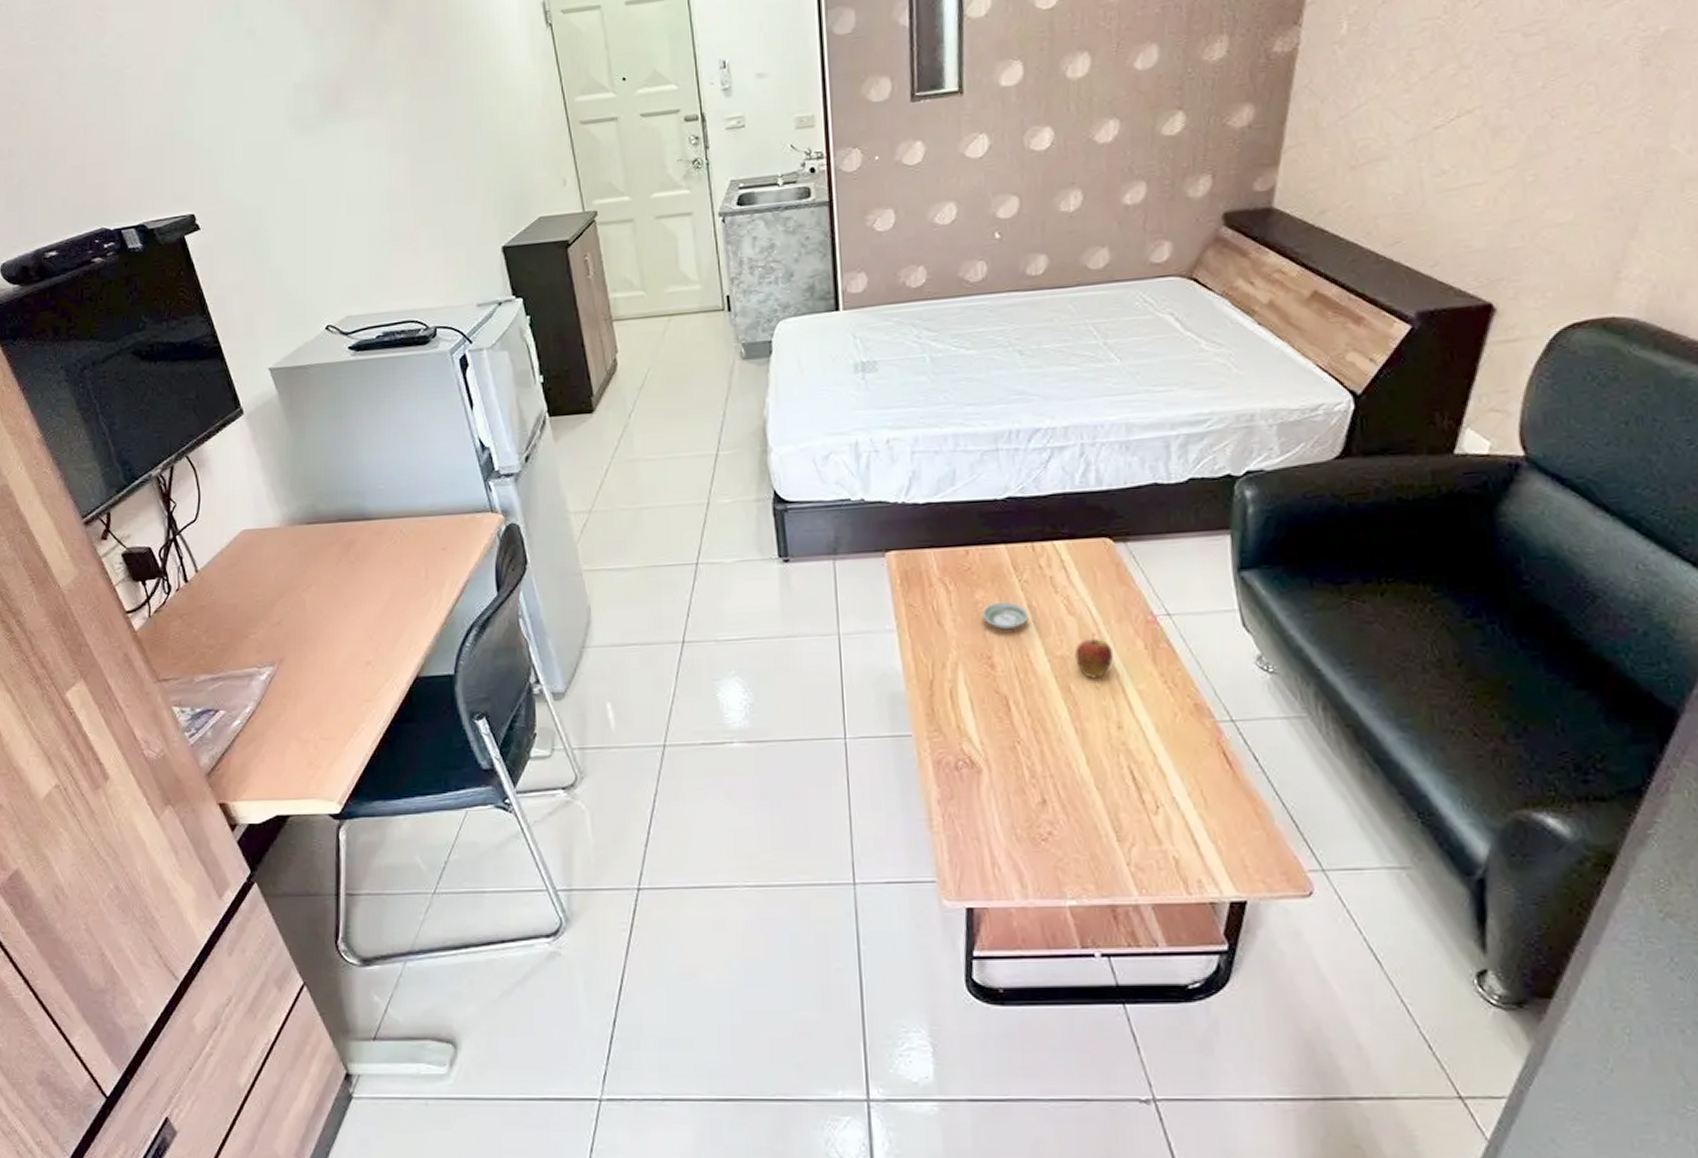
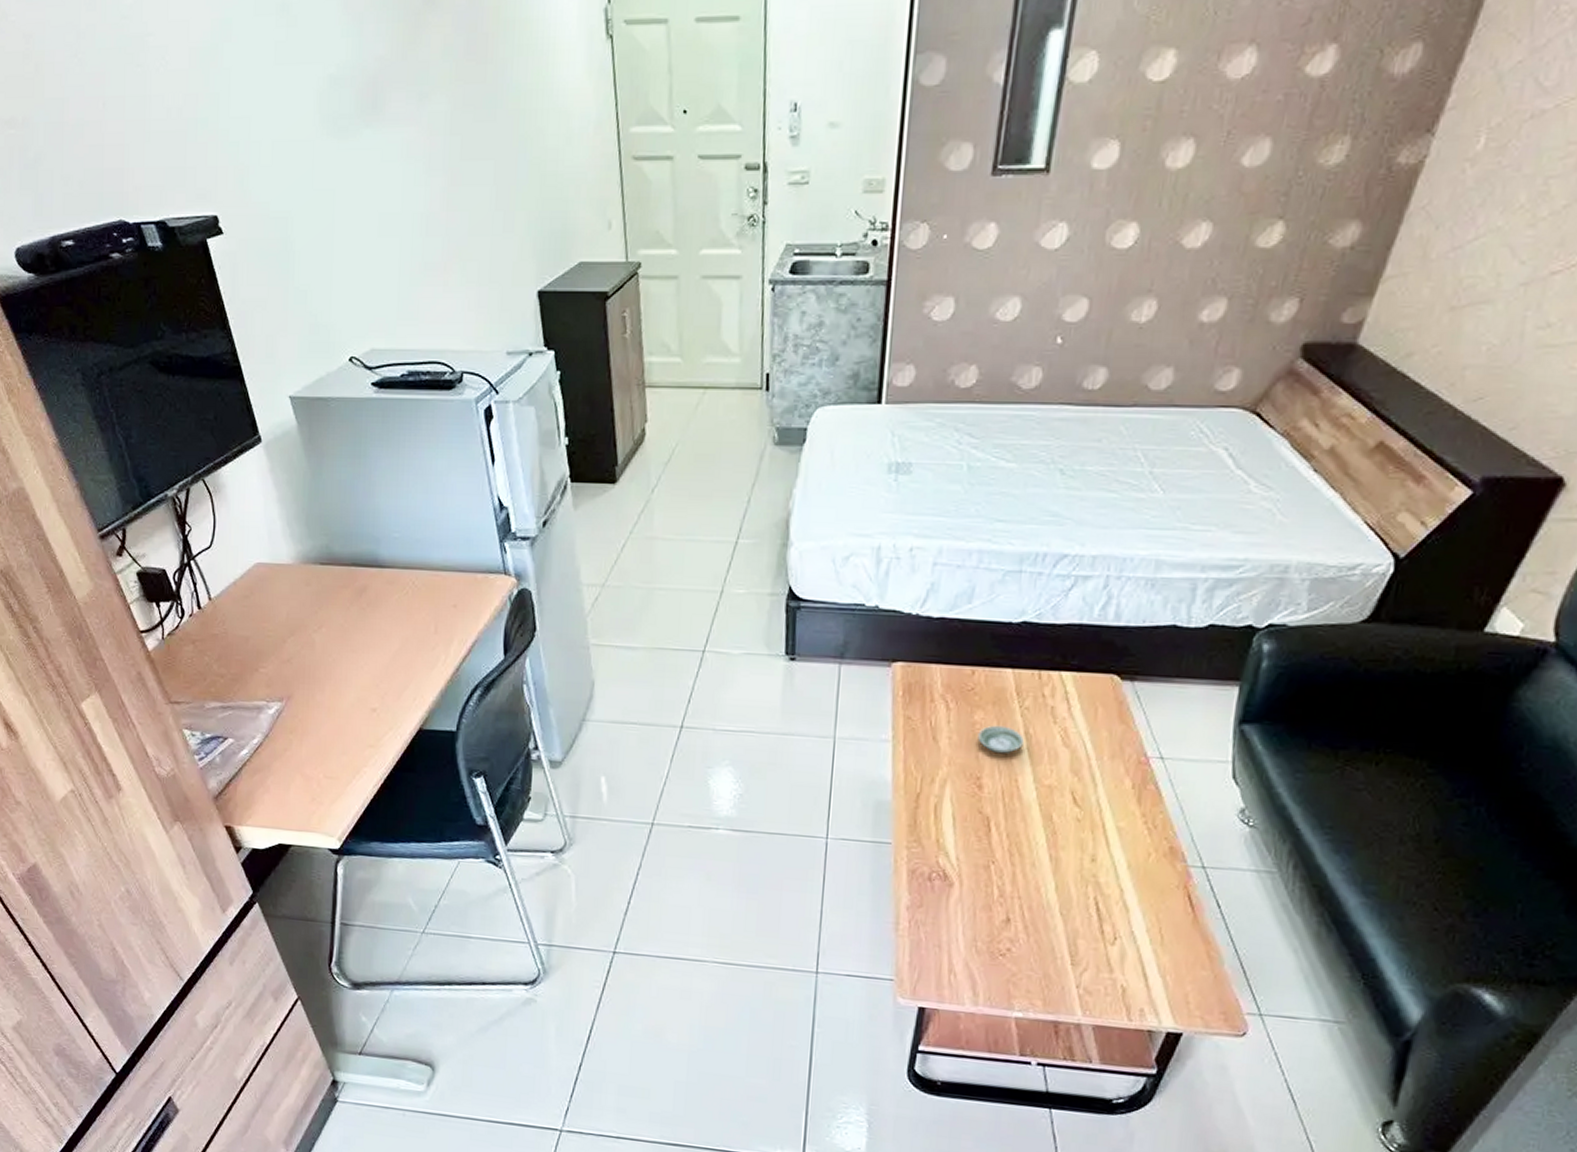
fruit: present [1074,633,1114,679] -> none [1062,766,1101,811]

